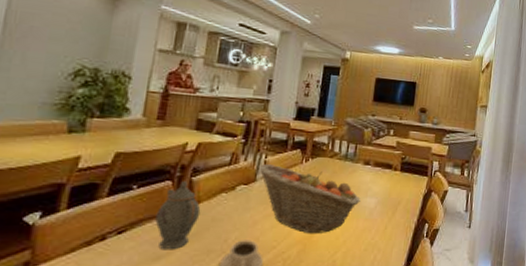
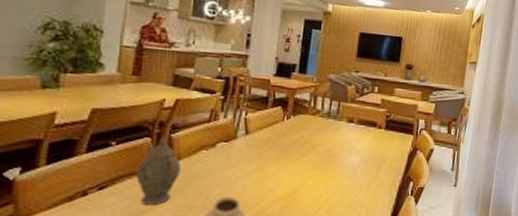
fruit basket: present [258,164,361,234] -> none [238,121,344,192]

